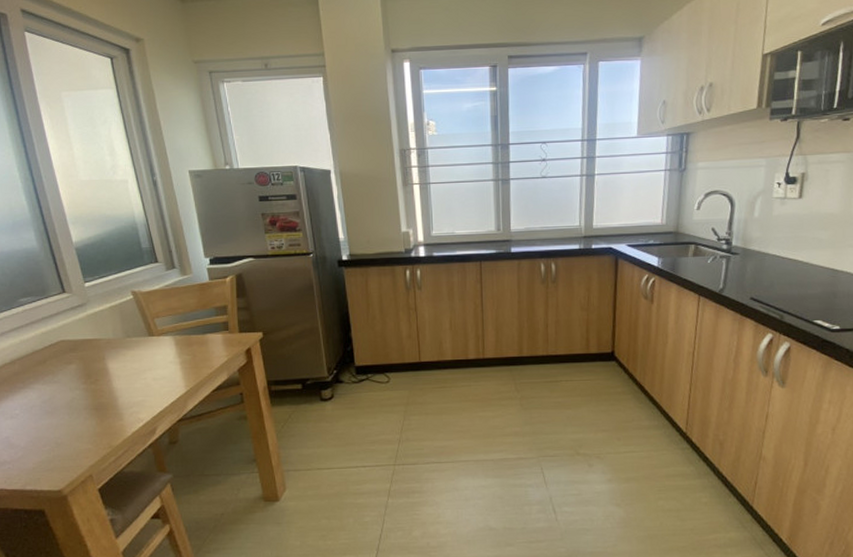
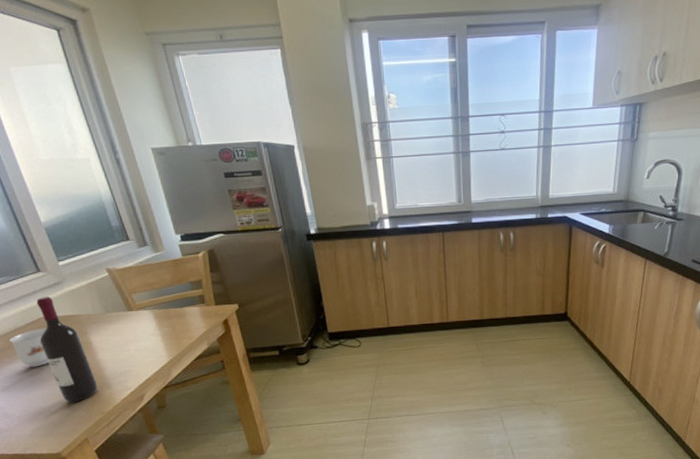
mug: none [25,351,65,394] -> present [10,327,49,368]
wine bottle: none [56,319,109,434] -> present [36,297,98,403]

